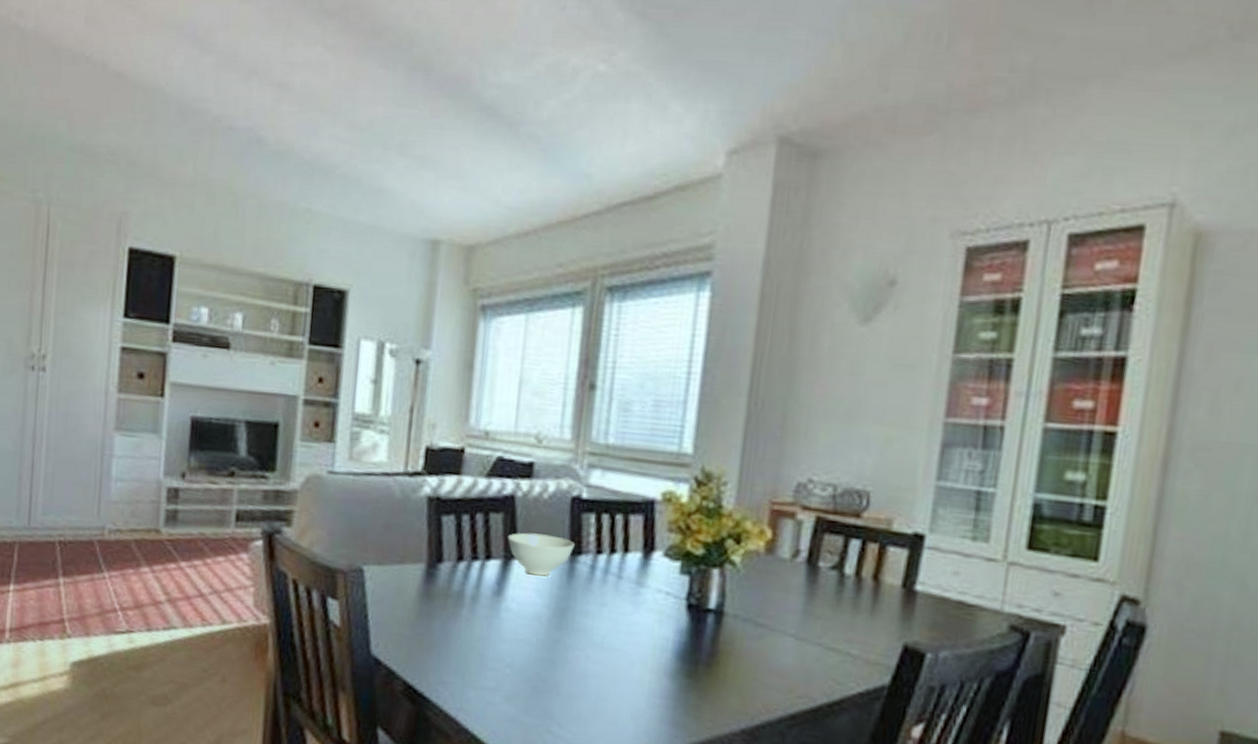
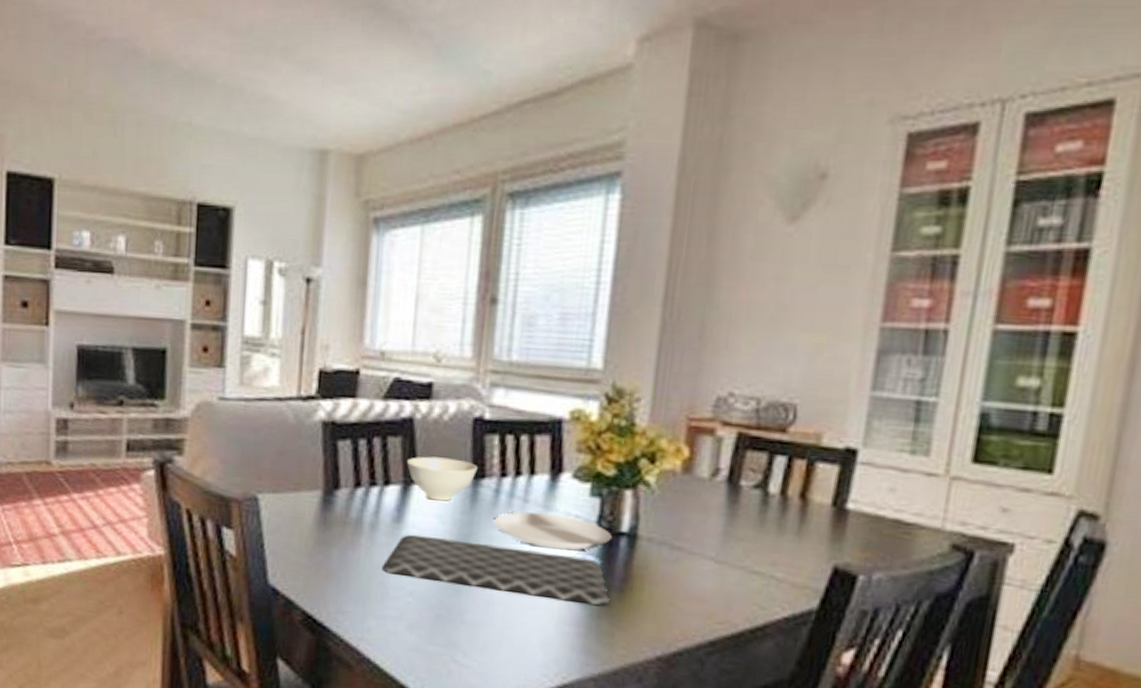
placemat: none [484,607,699,680] -> present [384,534,611,606]
plate: none [589,588,700,626] -> present [493,512,612,551]

